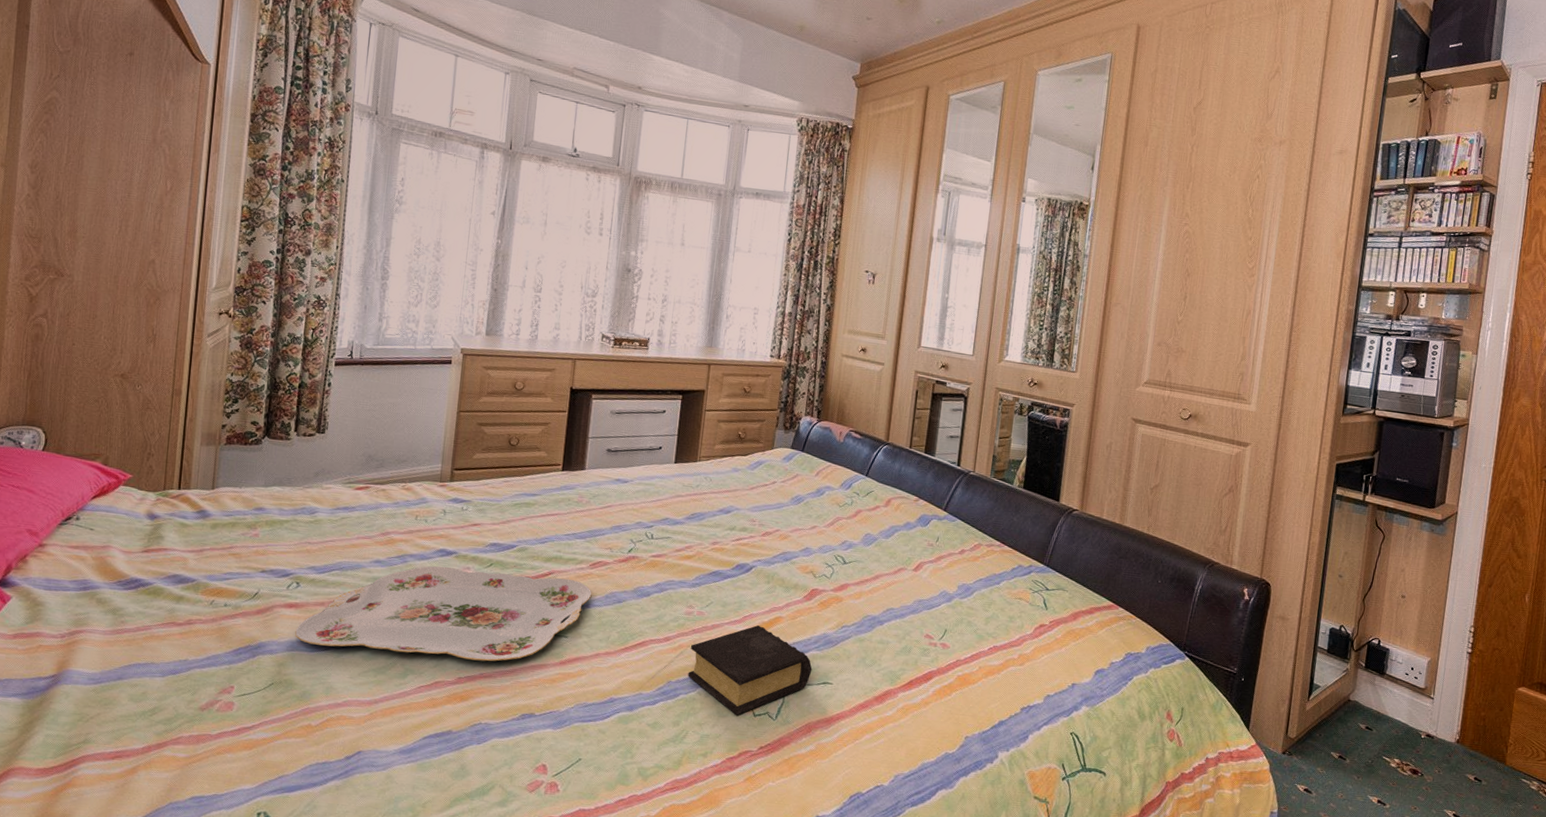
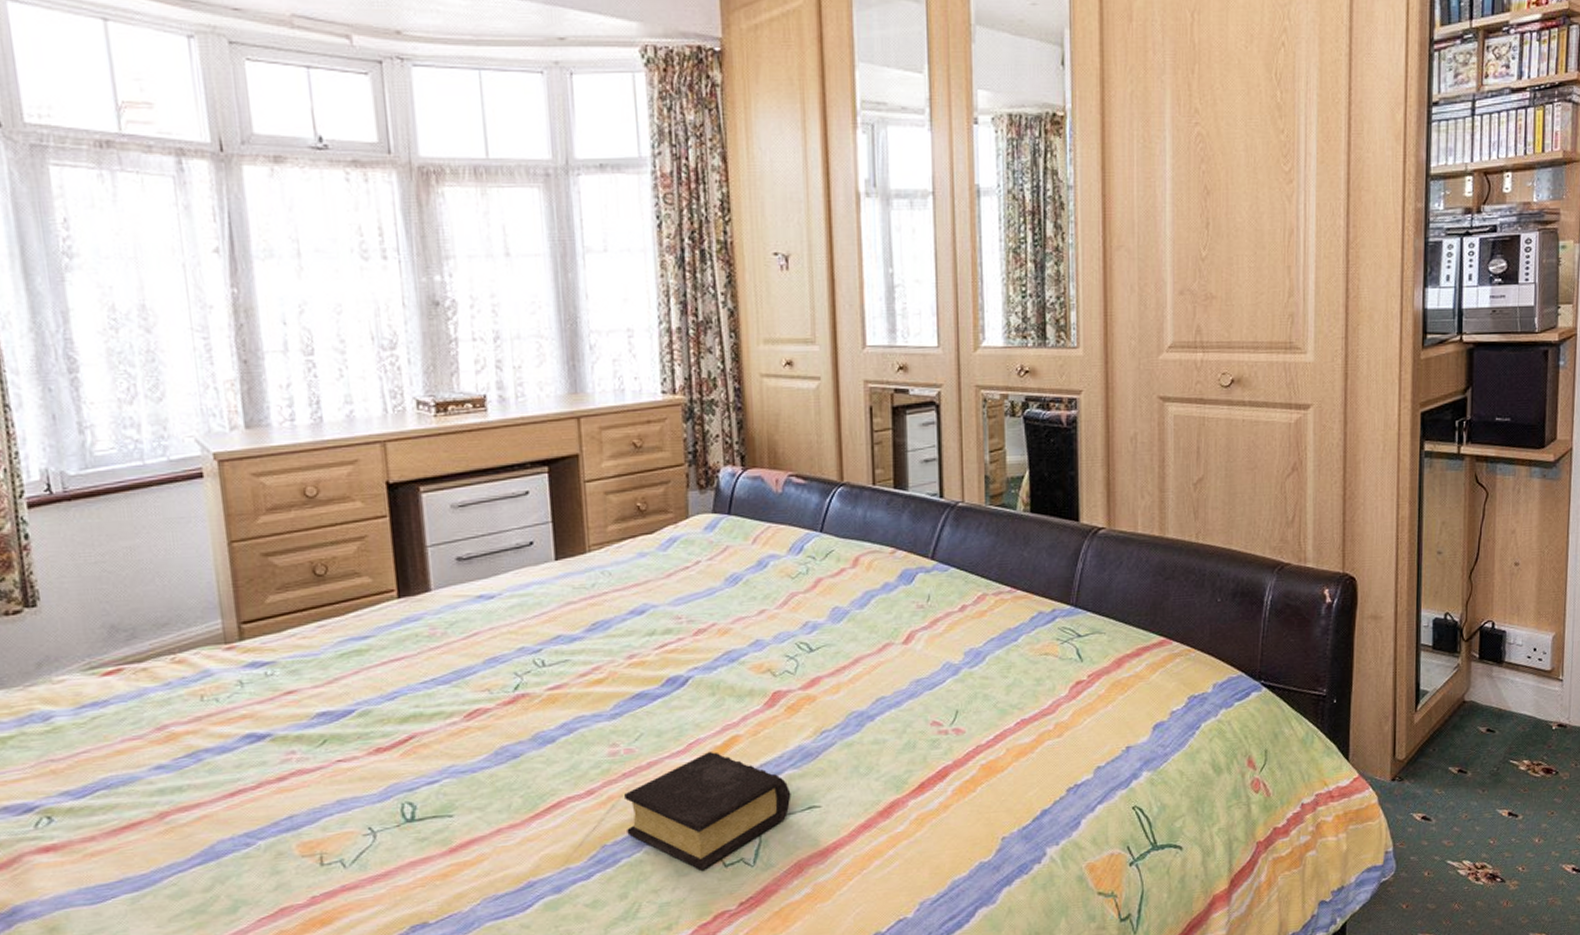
serving tray: present [295,566,592,661] -> none [62,740,475,895]

